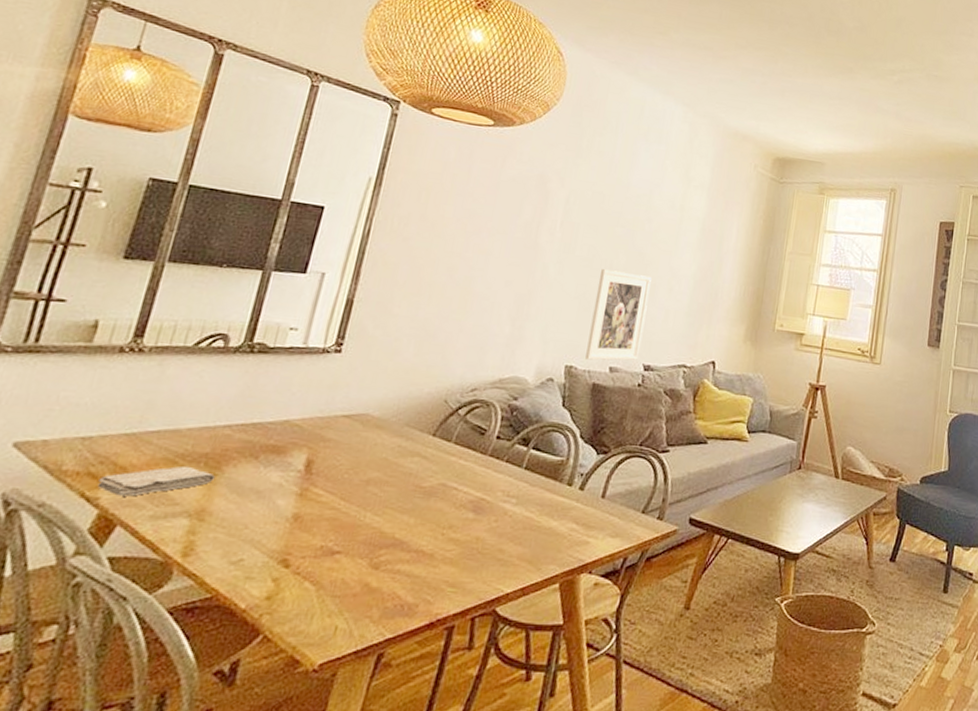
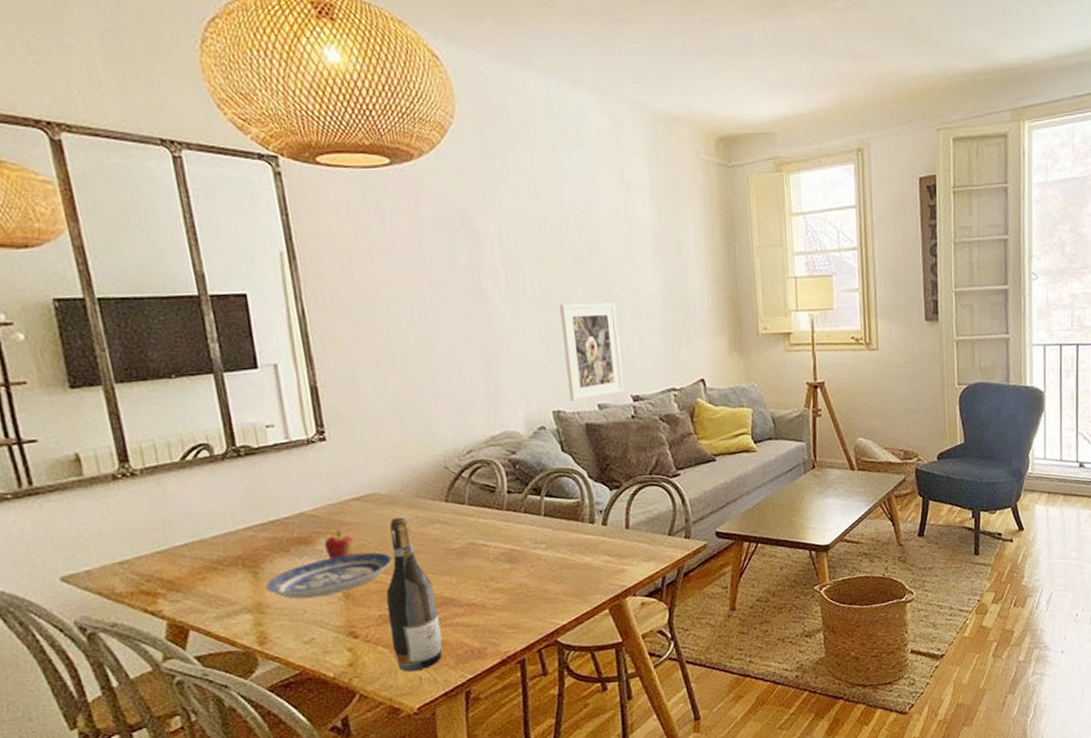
washcloth: present [97,465,215,497] -> none [153,569,257,606]
plate: none [217,472,359,515] -> present [265,552,393,599]
fruit: none [294,444,328,475] -> present [324,529,355,559]
wine bottle: none [317,442,389,619] -> present [386,516,443,672]

